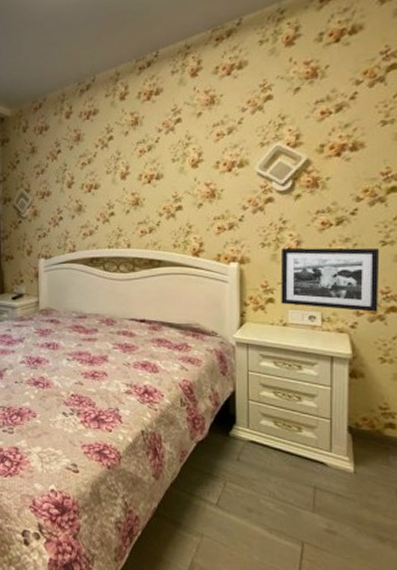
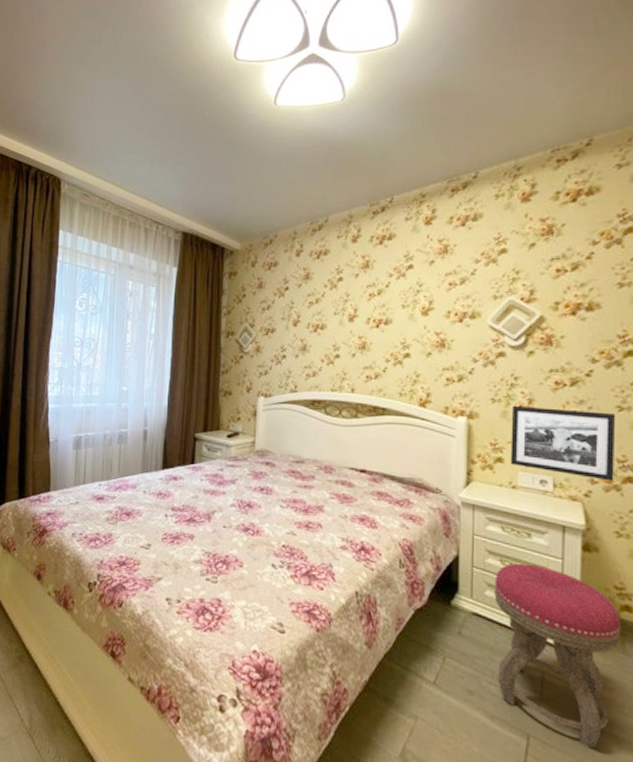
stool: none [269,393,385,549] -> present [494,563,621,749]

